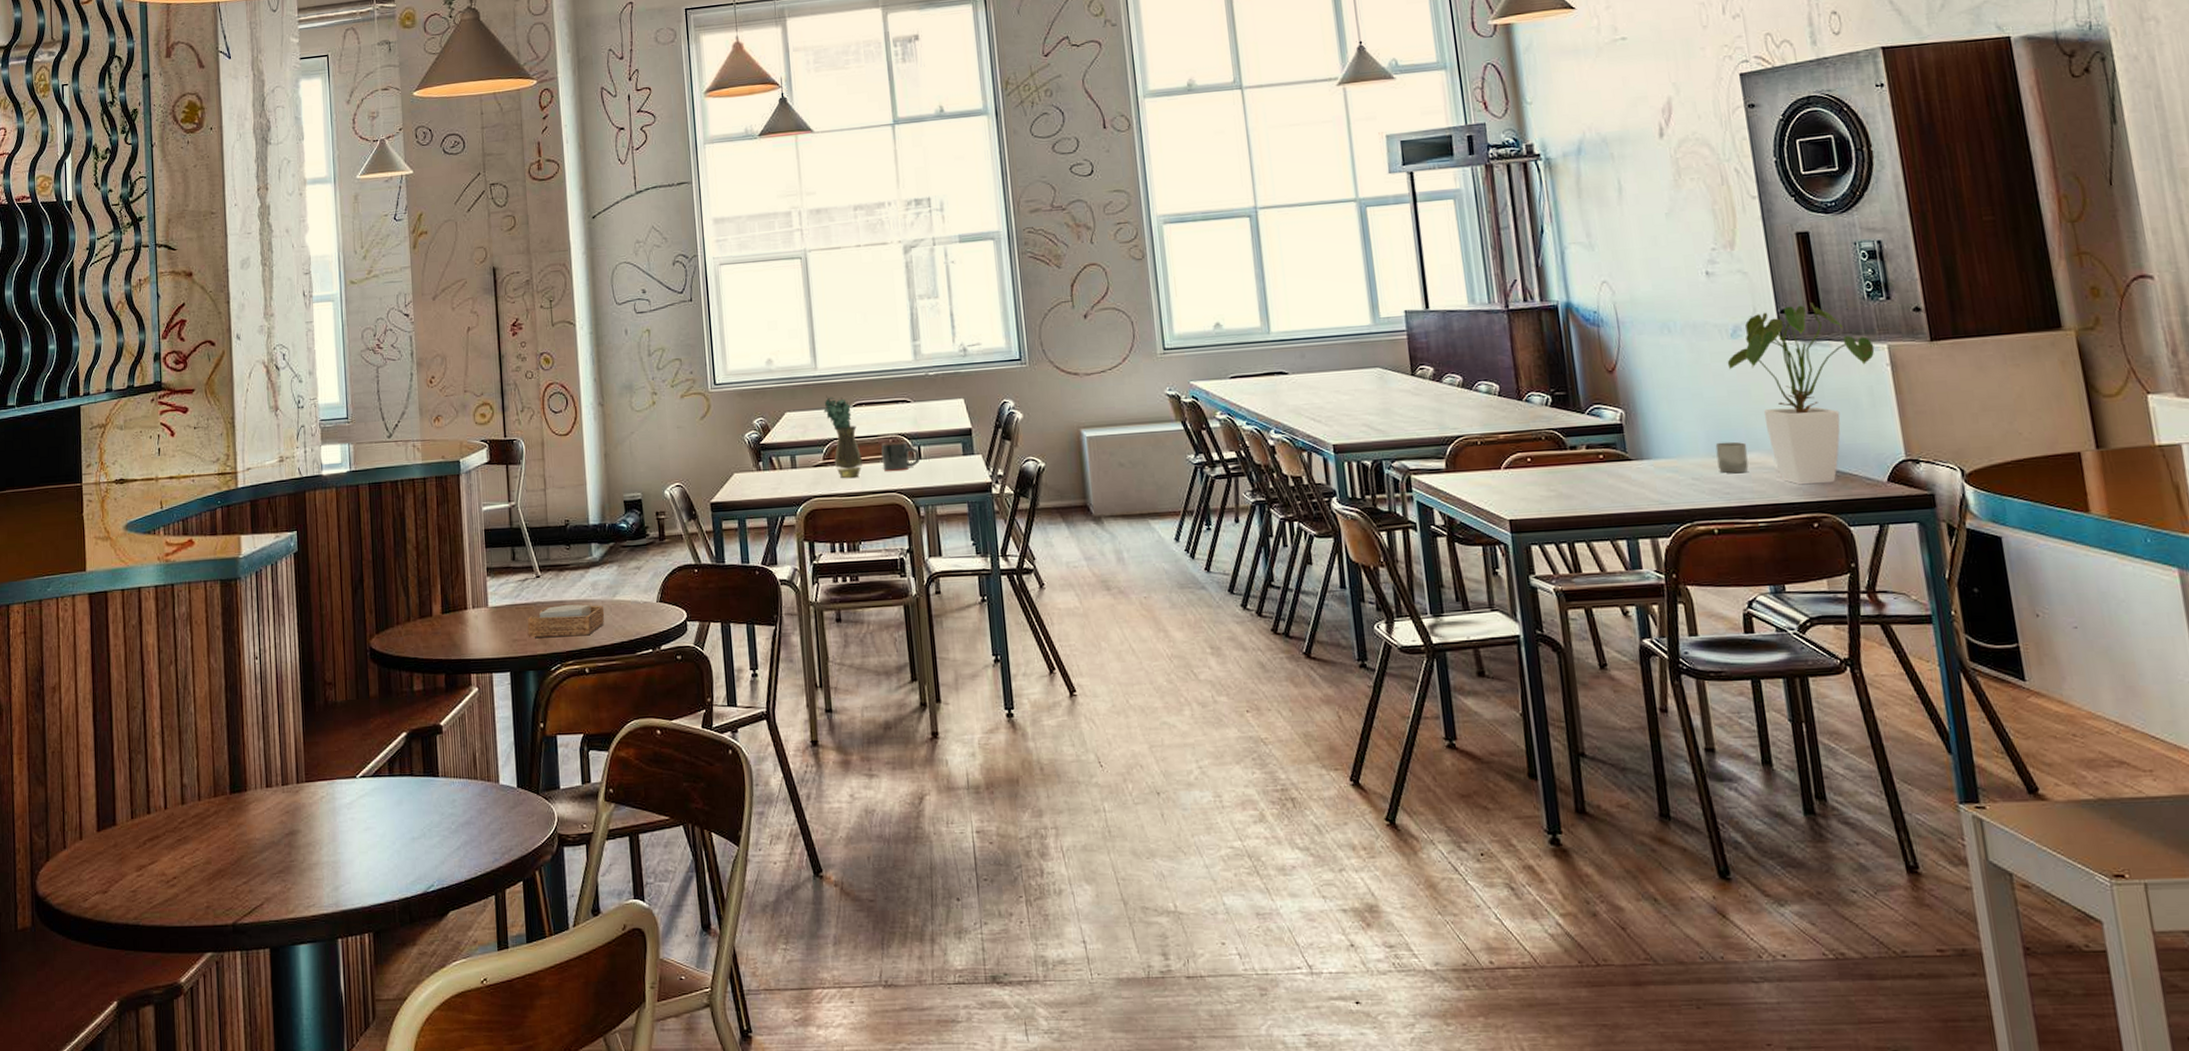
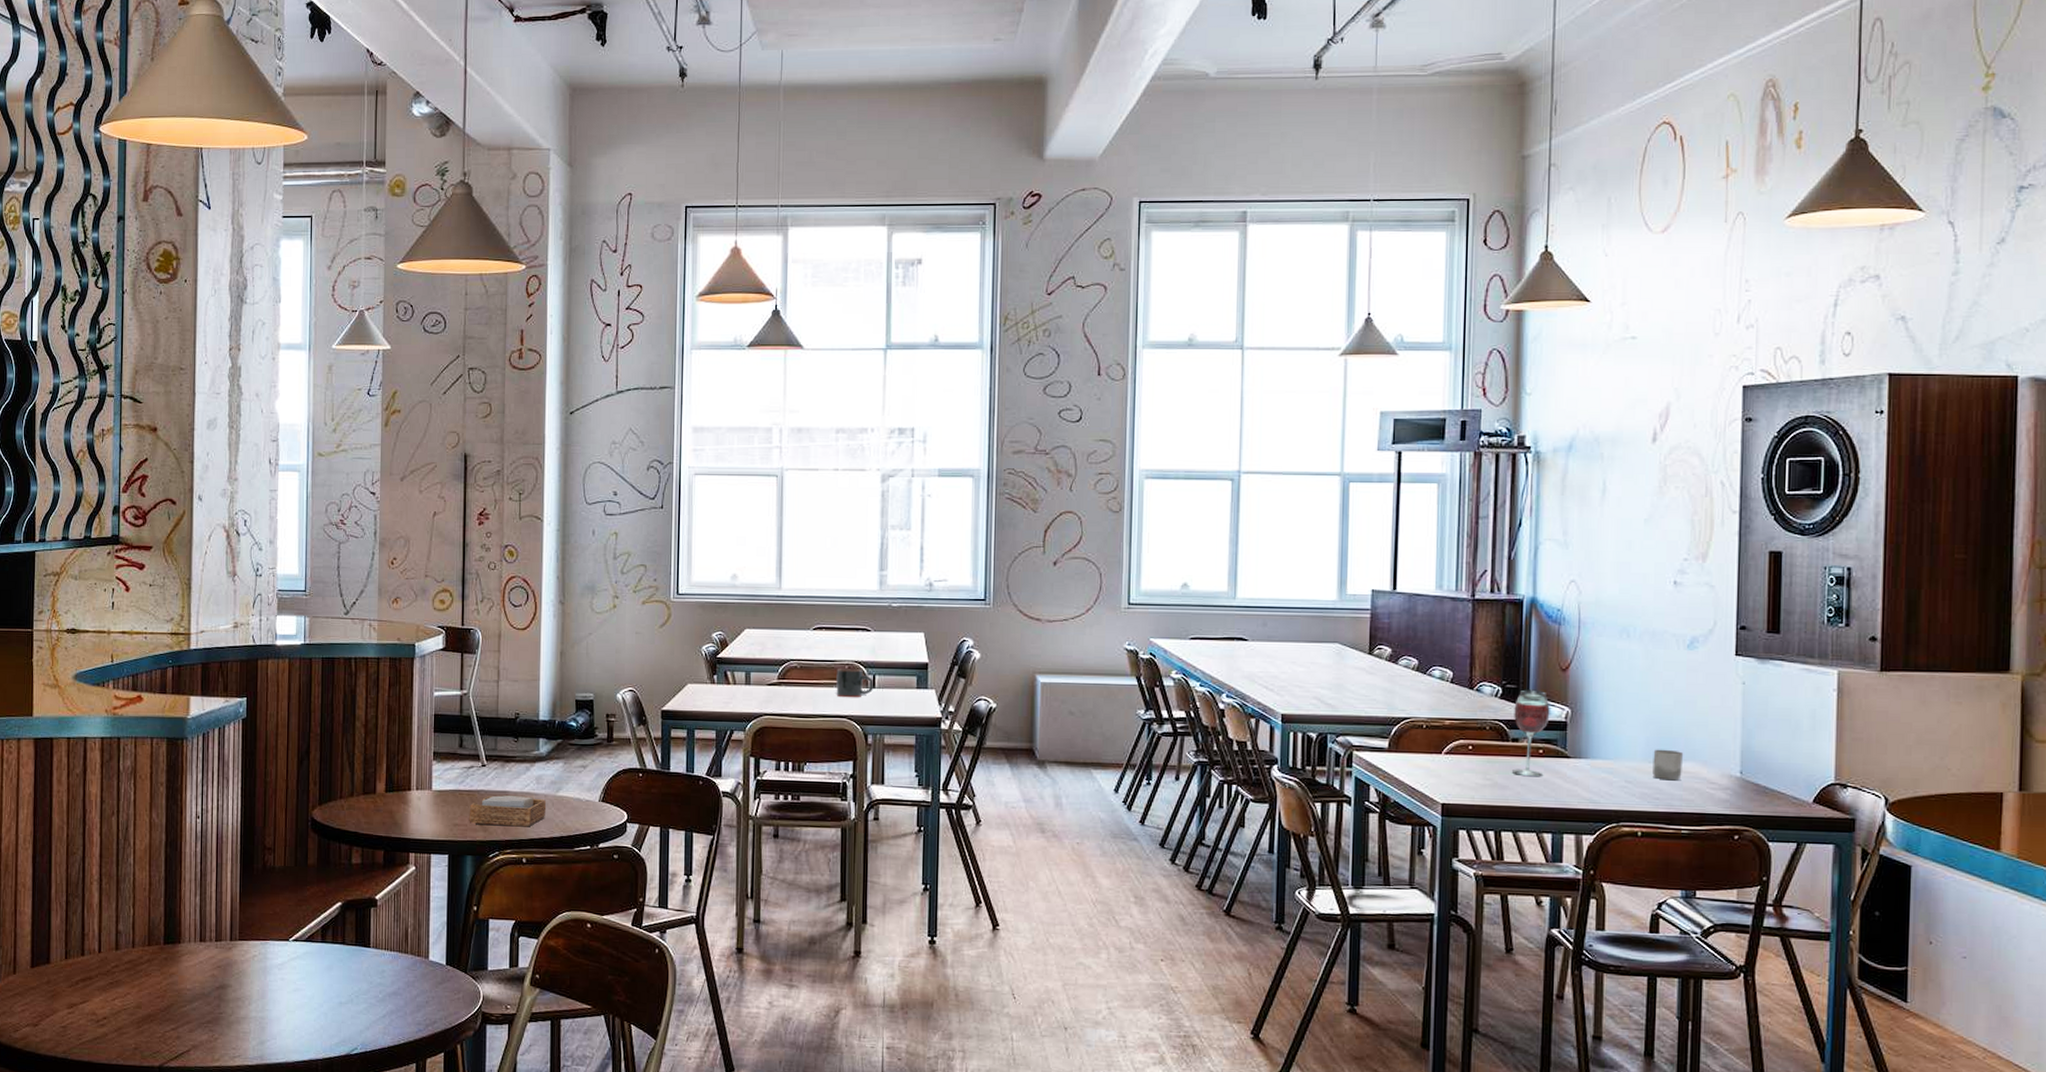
vase: present [823,395,863,478] -> none [783,615,817,699]
wineglass: none [1566,395,1607,484] -> present [1512,690,1550,777]
house plant: present [1727,303,1875,485] -> none [1679,622,1825,799]

